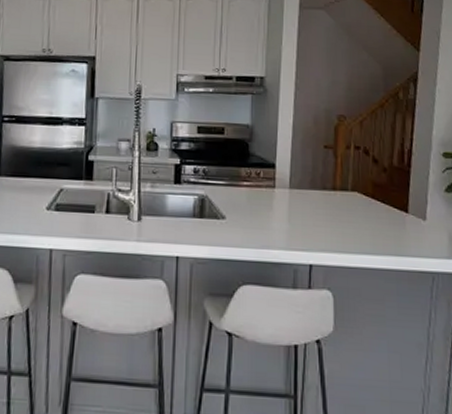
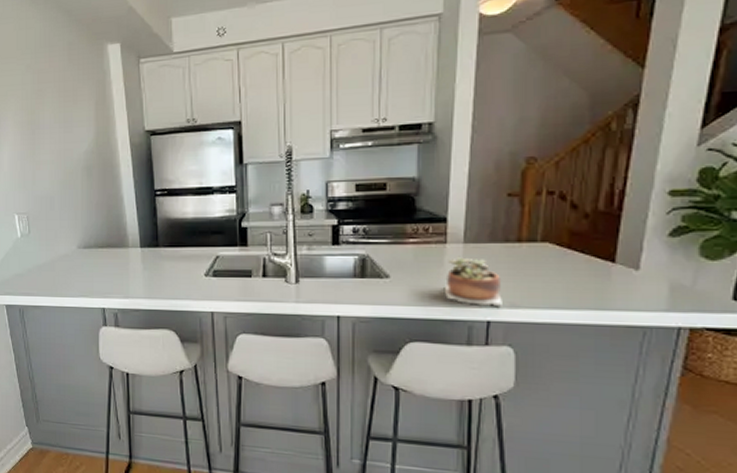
succulent plant: none [273,200,322,252] -> present [444,256,502,308]

